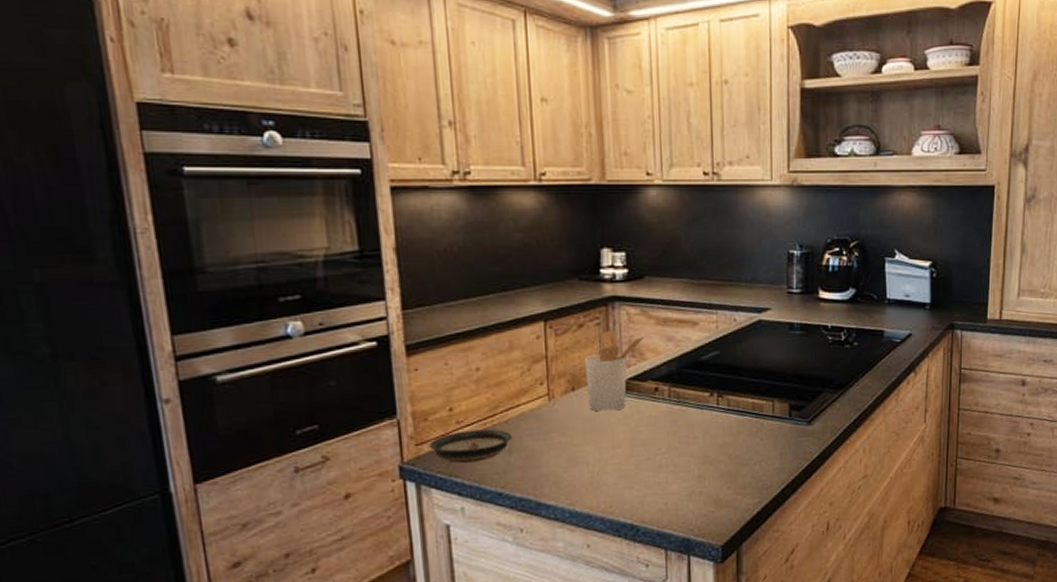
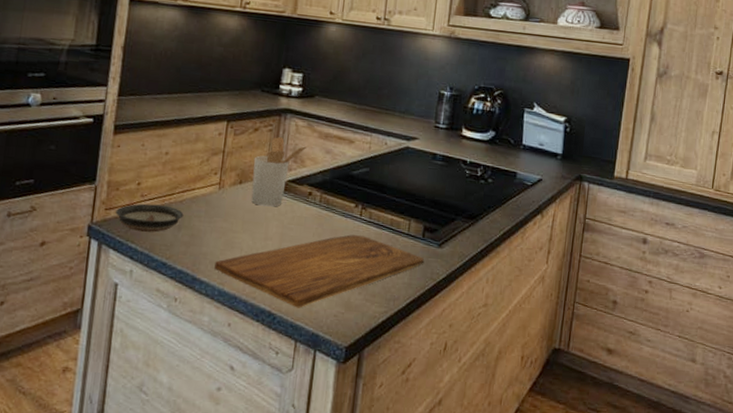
cutting board: none [559,426,794,515] -> present [214,234,424,308]

